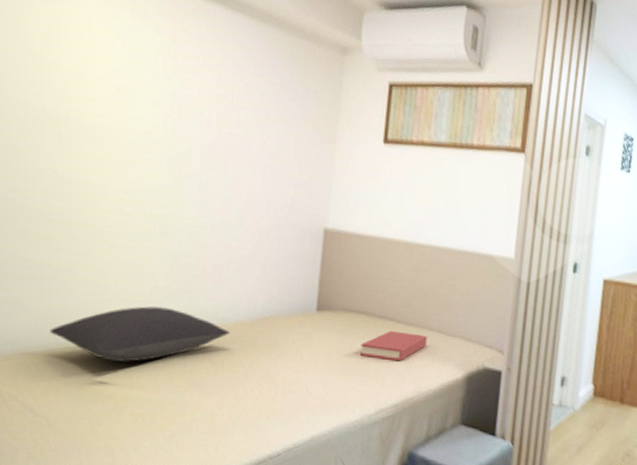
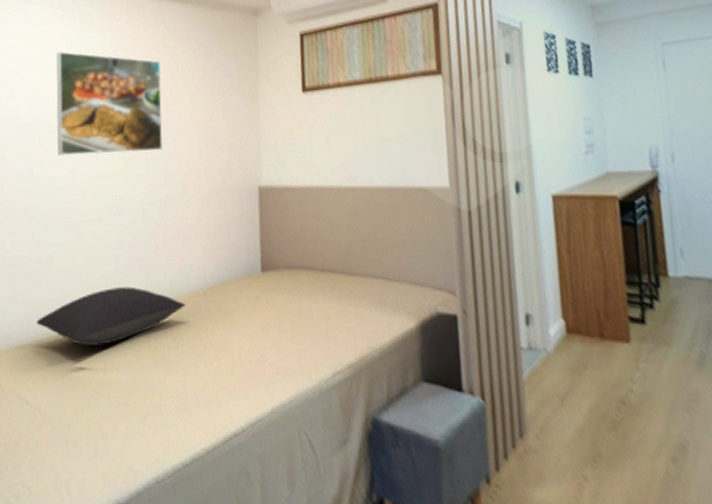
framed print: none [90,42,228,174] -> present [56,51,162,157]
hardback book: present [360,330,427,362] -> none [308,283,373,317]

